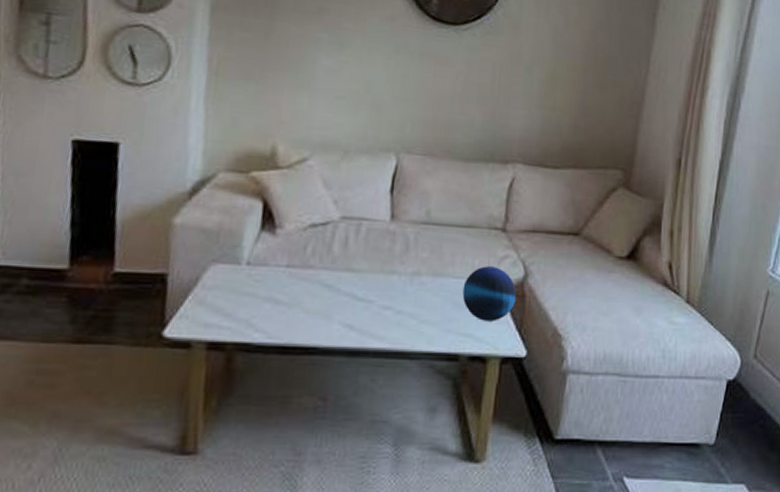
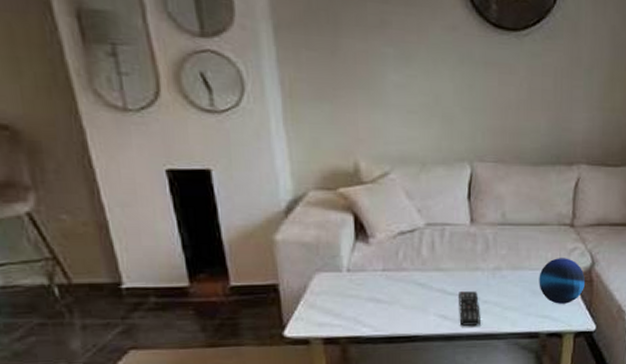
remote control: none [367,296,392,340] -> present [459,290,480,326]

